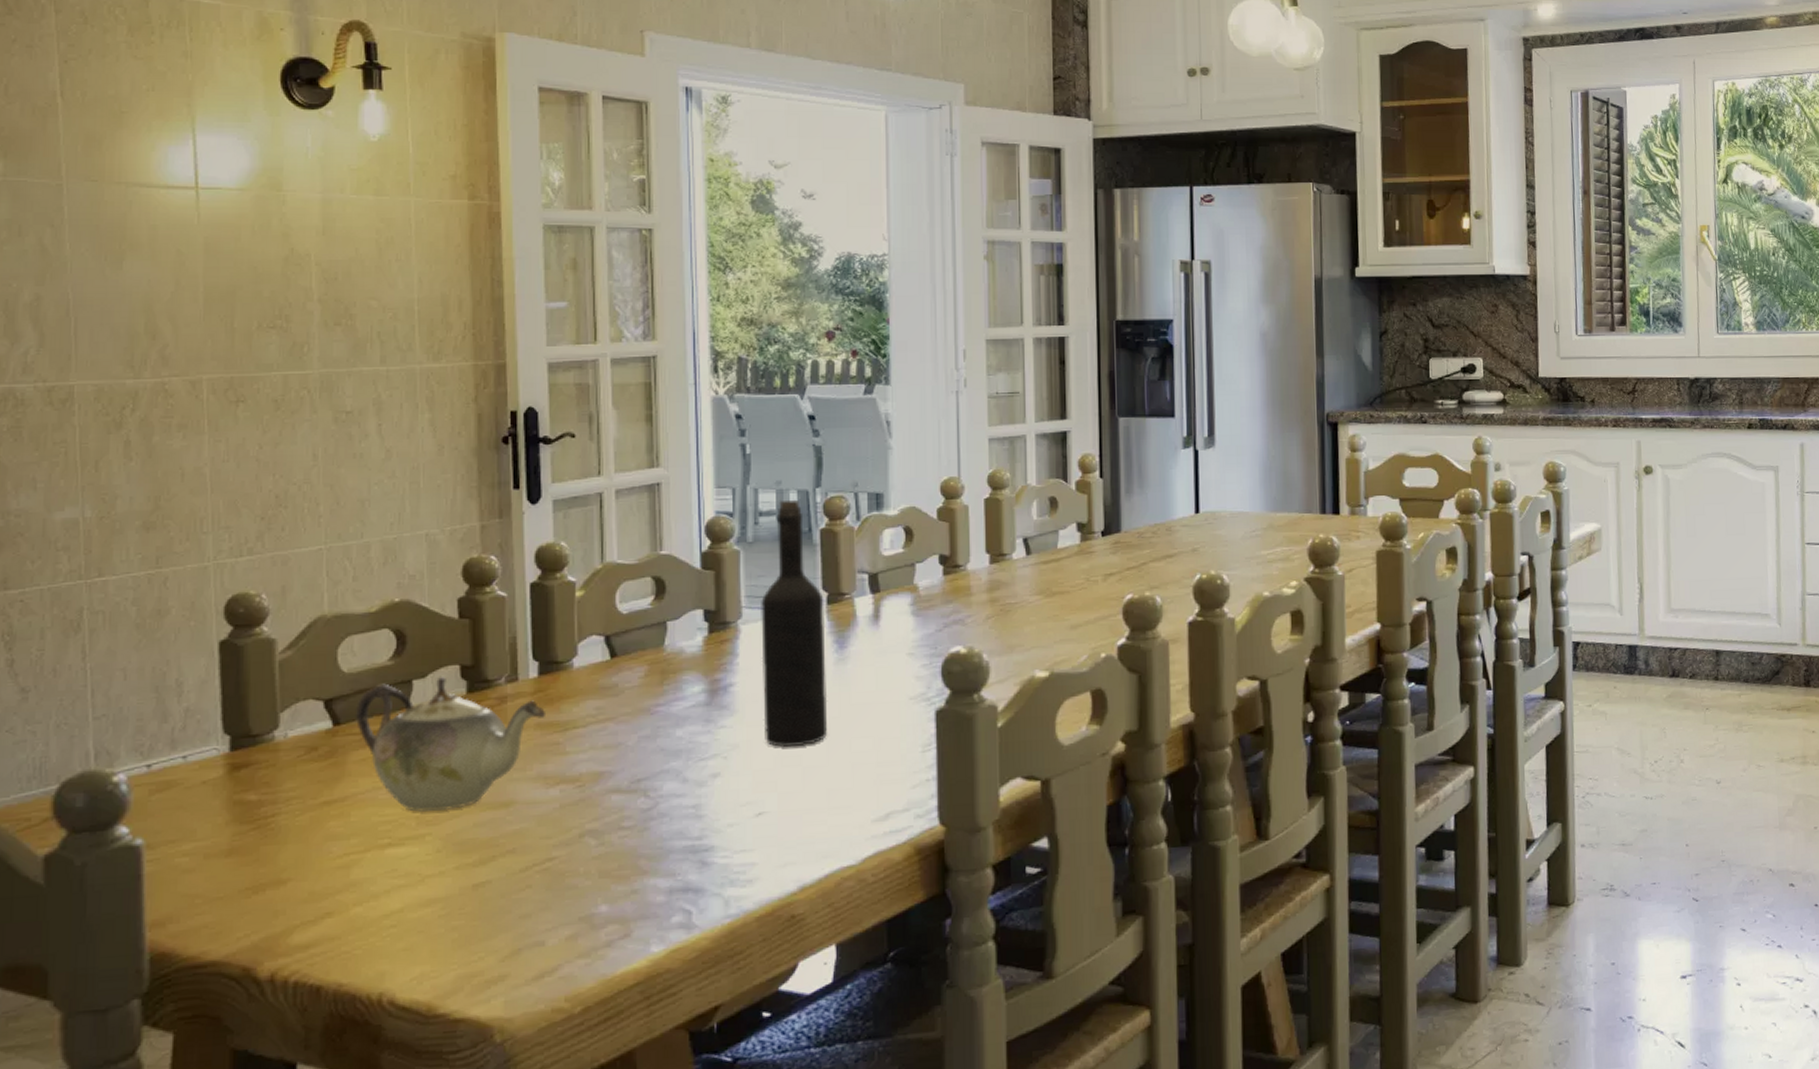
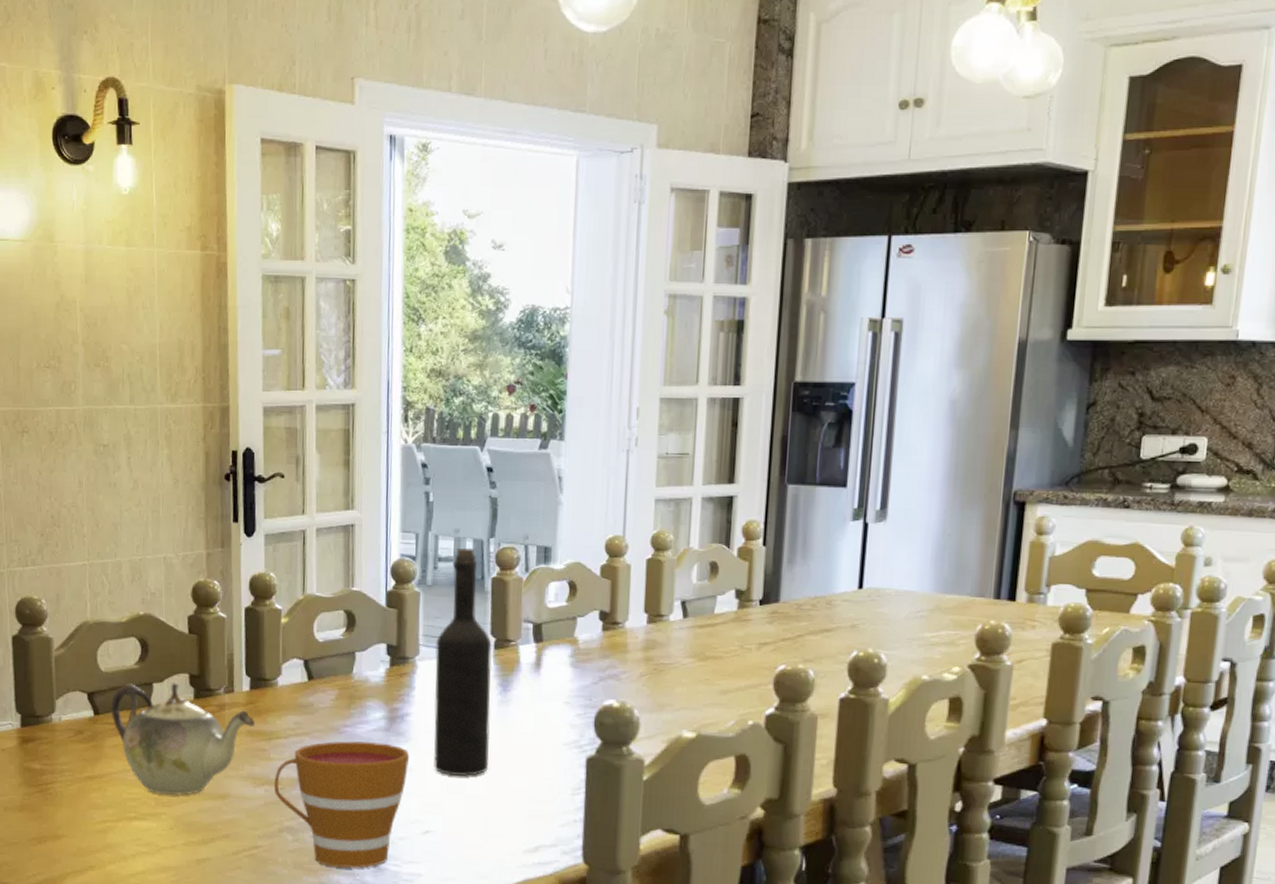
cup: none [571,719,736,870] -> present [273,741,410,868]

